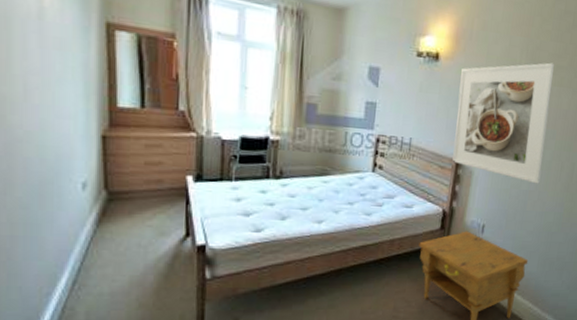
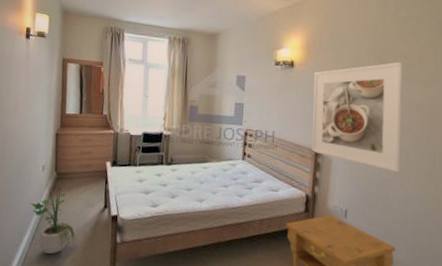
potted plant: none [67,210,143,300] -> present [31,186,76,254]

